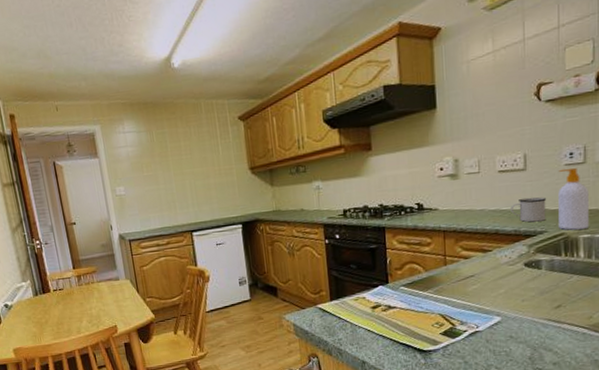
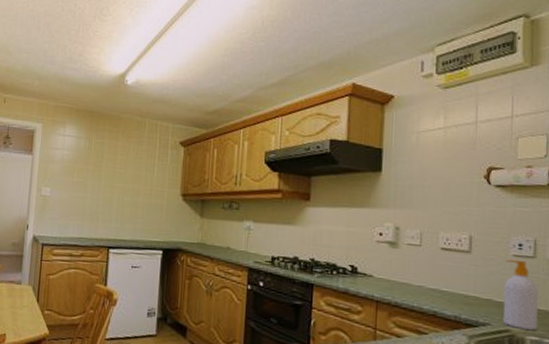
mug: present [510,197,546,223] -> none [451,282,491,312]

